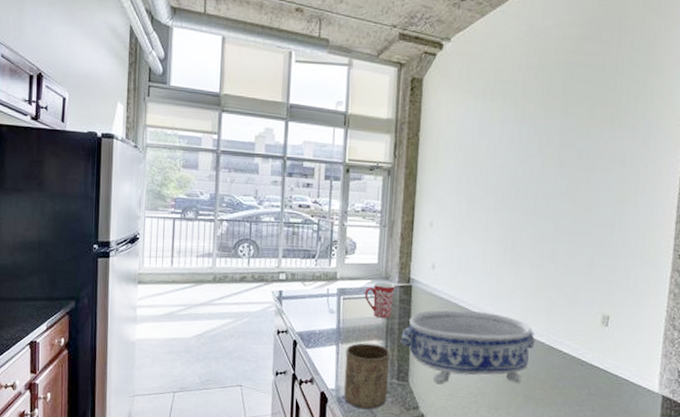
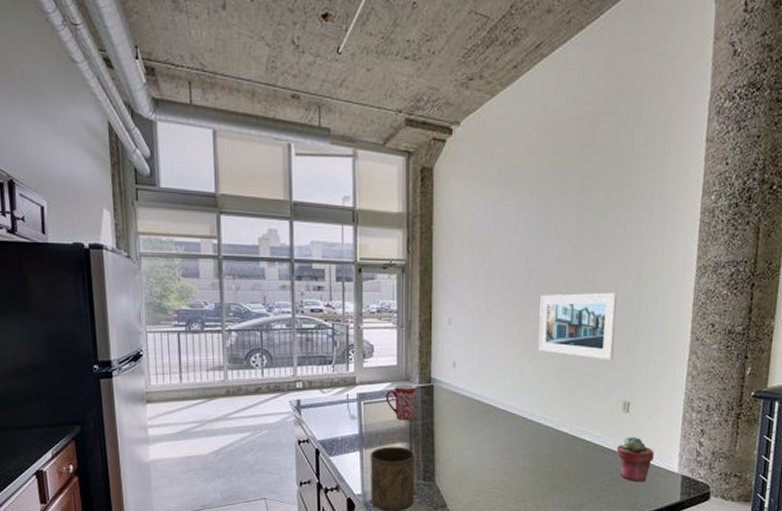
decorative bowl: present [400,309,535,385] -> none [425,407,559,482]
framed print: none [517,203,598,273] -> present [538,293,617,361]
potted succulent: none [594,351,634,400] -> present [616,436,654,483]

